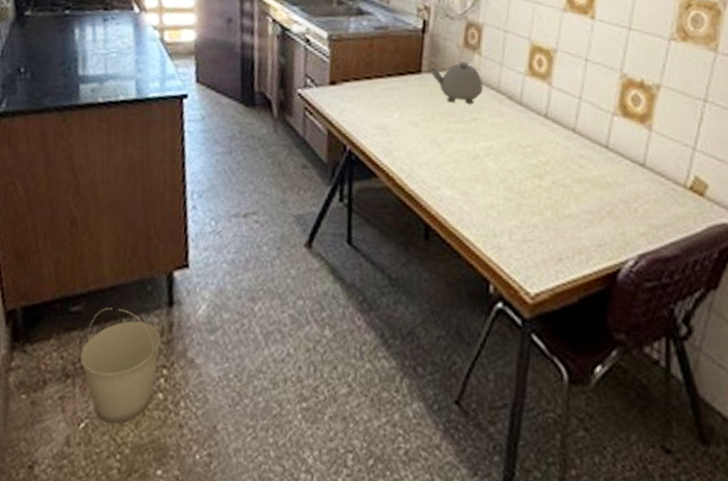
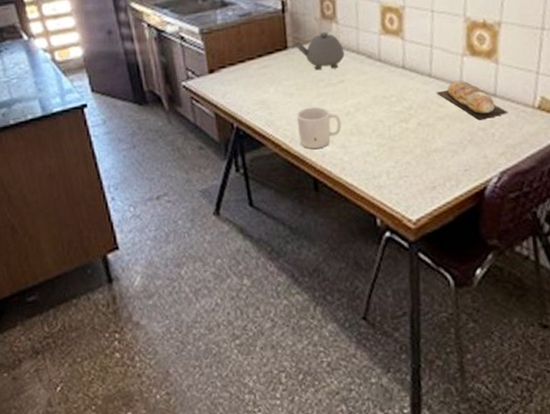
bucket: present [80,307,161,424] -> none [44,292,111,383]
mug: none [417,142,467,192] -> present [296,106,342,150]
bread loaf: none [579,141,656,191] -> present [436,80,509,120]

